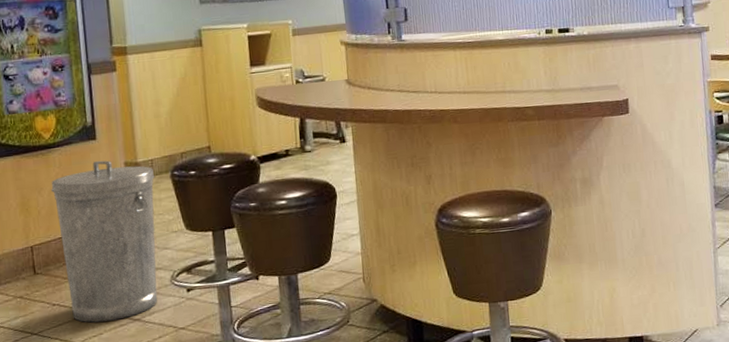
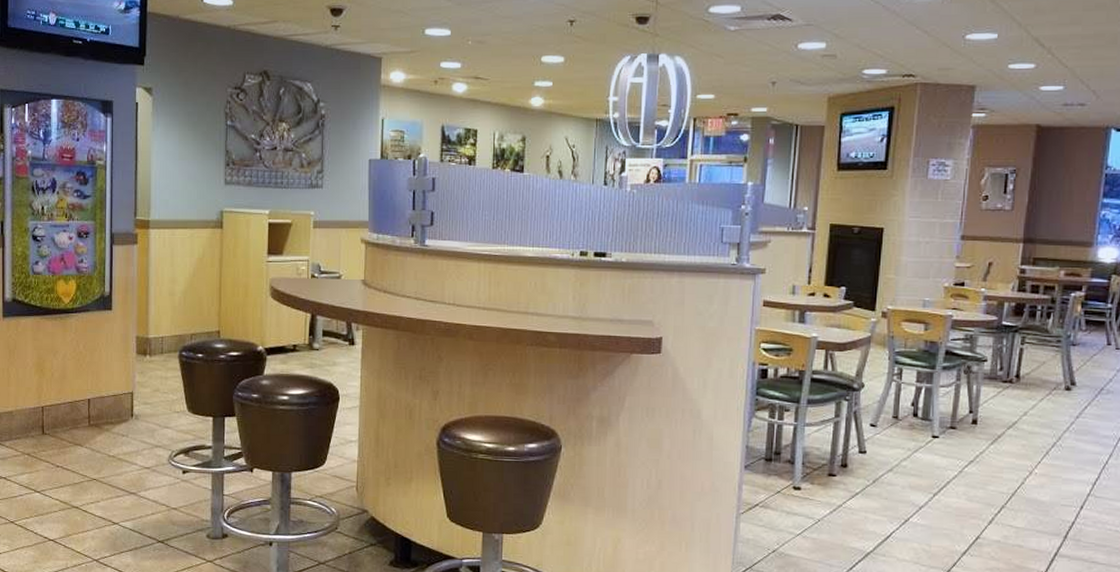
trash can: present [51,160,158,323] -> none [66,331,164,491]

